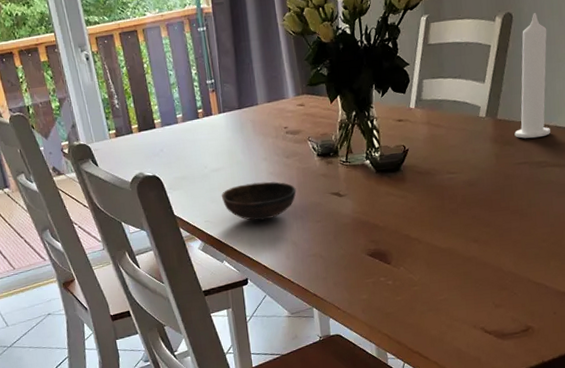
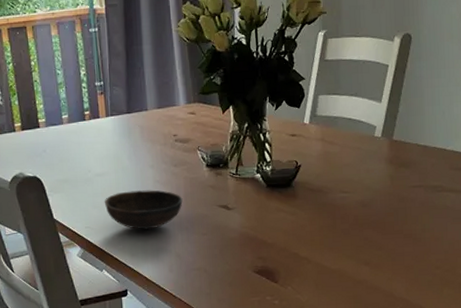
candle: present [514,13,550,139] -> none [410,35,447,162]

